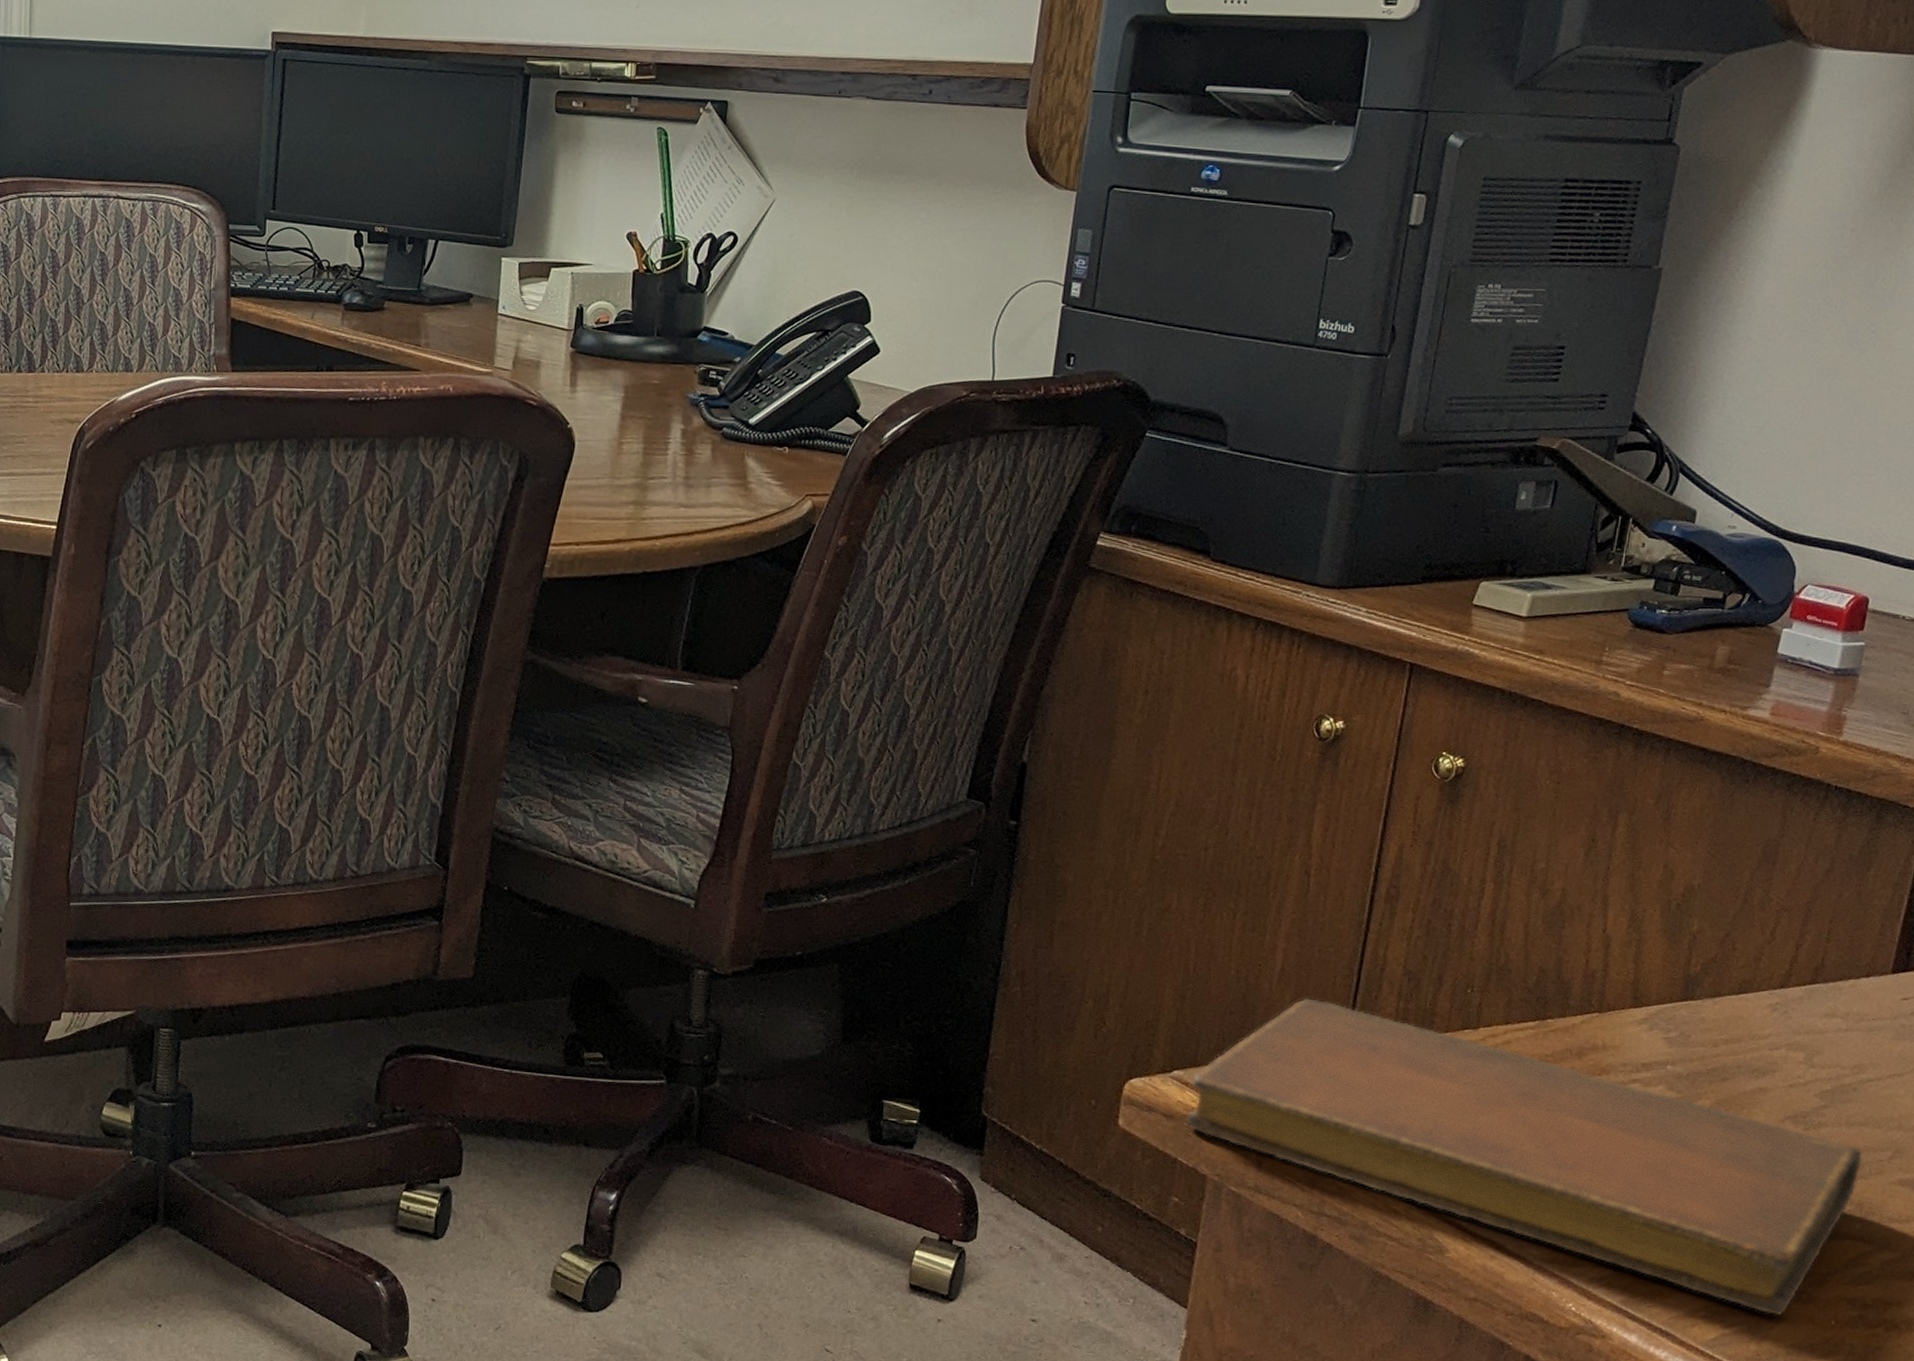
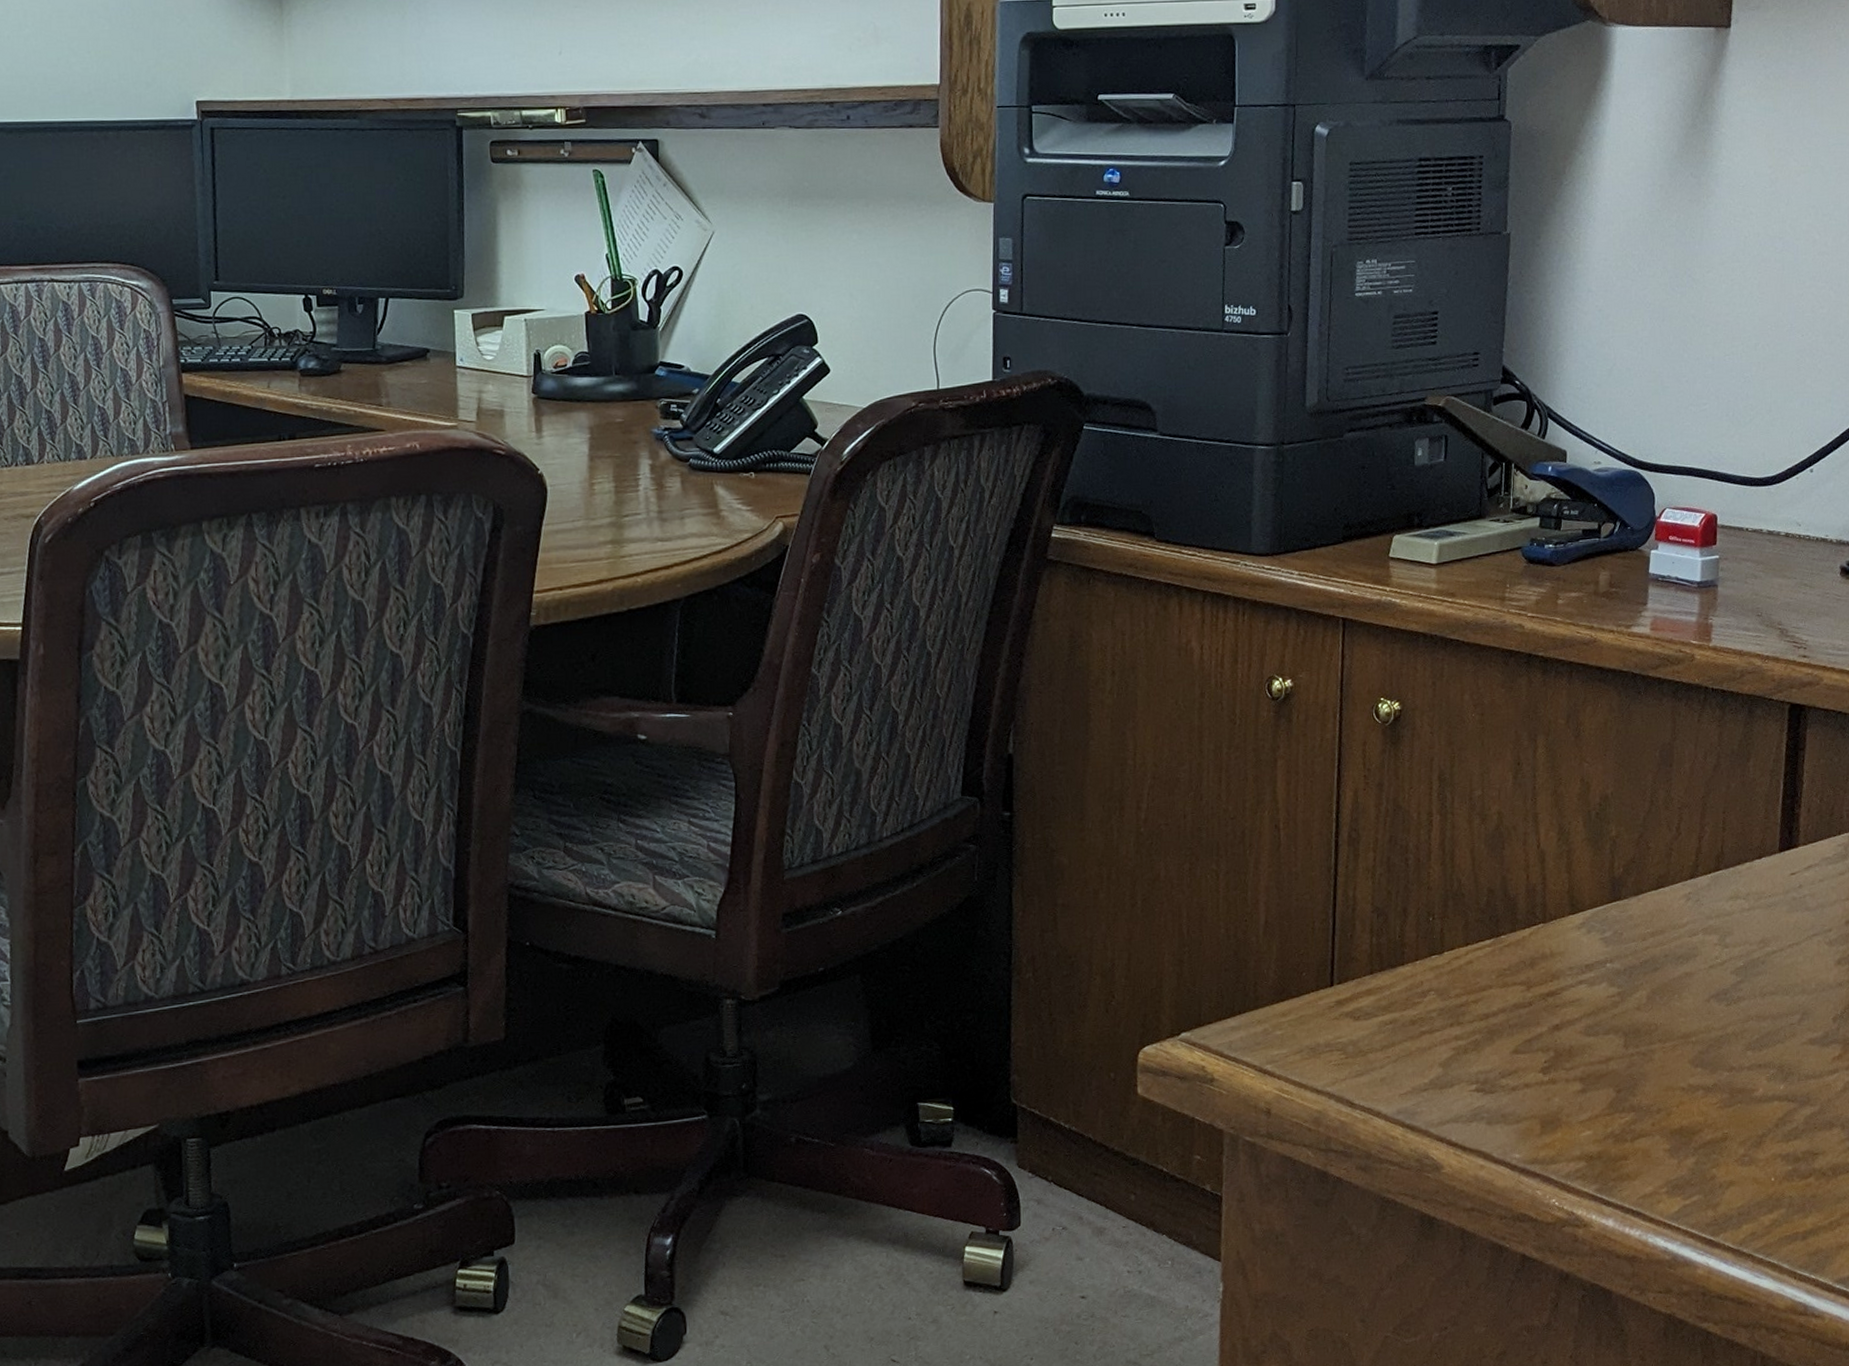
notebook: present [1186,998,1863,1317] -> none [1198,946,1777,1181]

